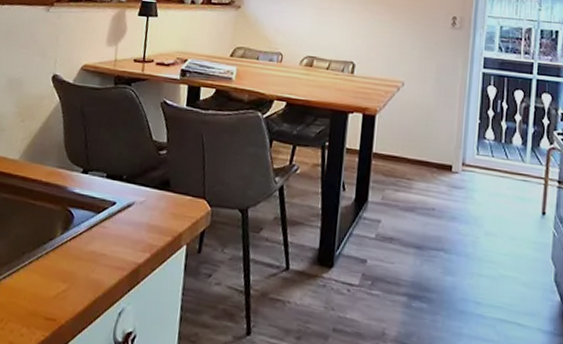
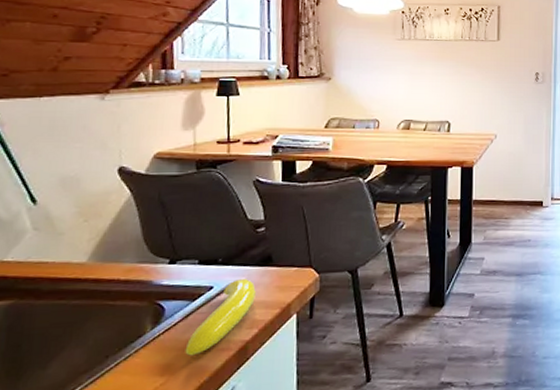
banana: none [85,199,153,269] -> present [185,279,256,356]

